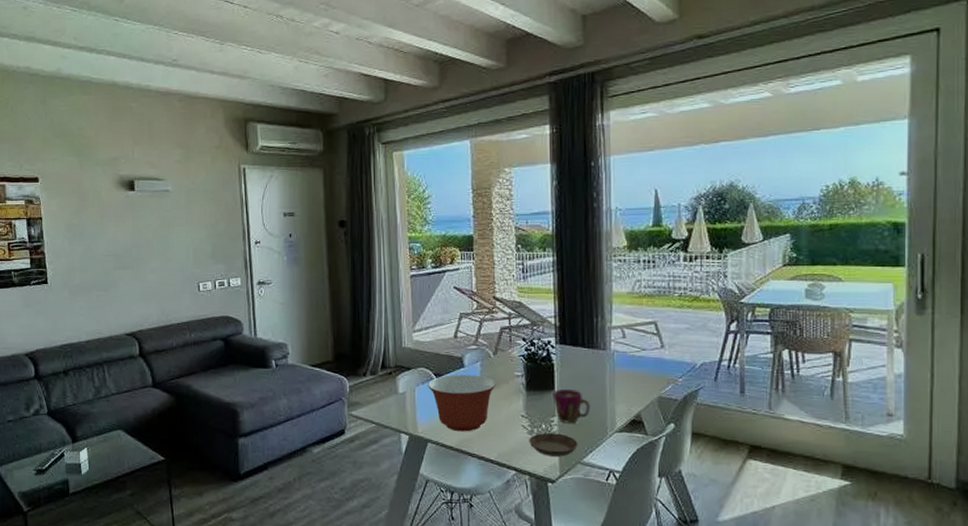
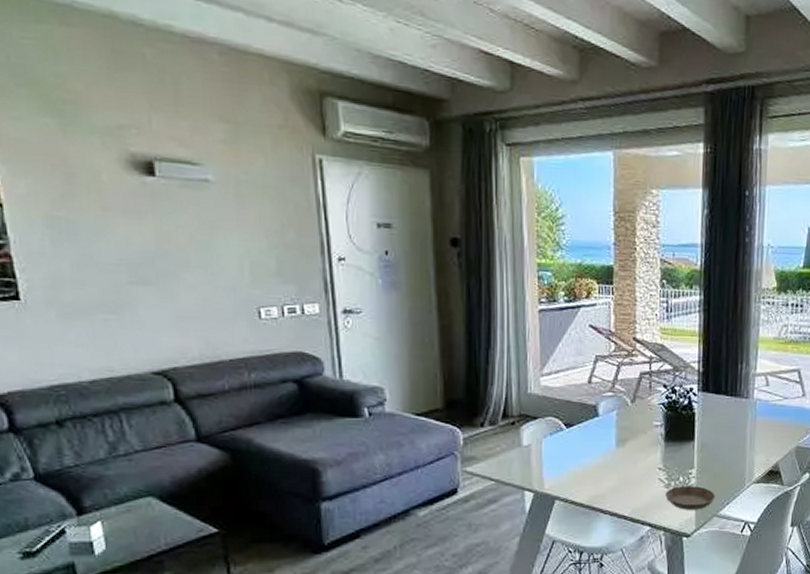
mixing bowl: present [427,375,496,432] -> none [556,425,633,487]
cup: present [553,388,590,423] -> none [692,439,730,475]

